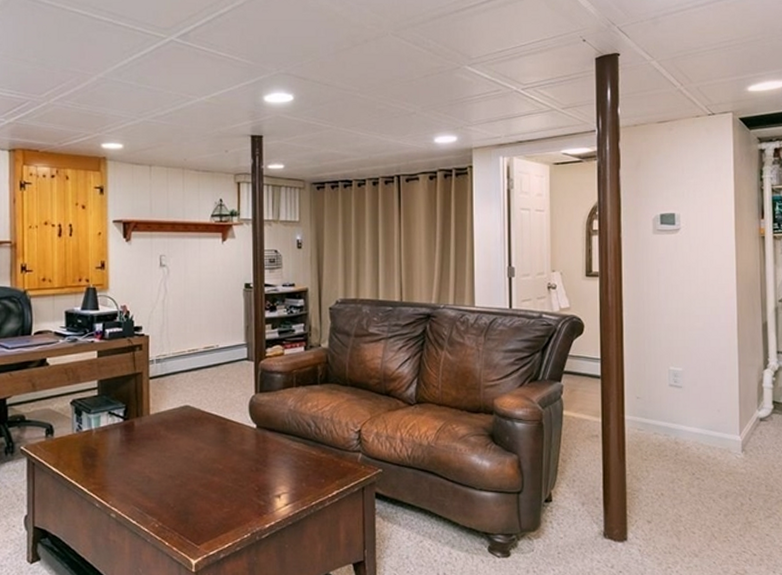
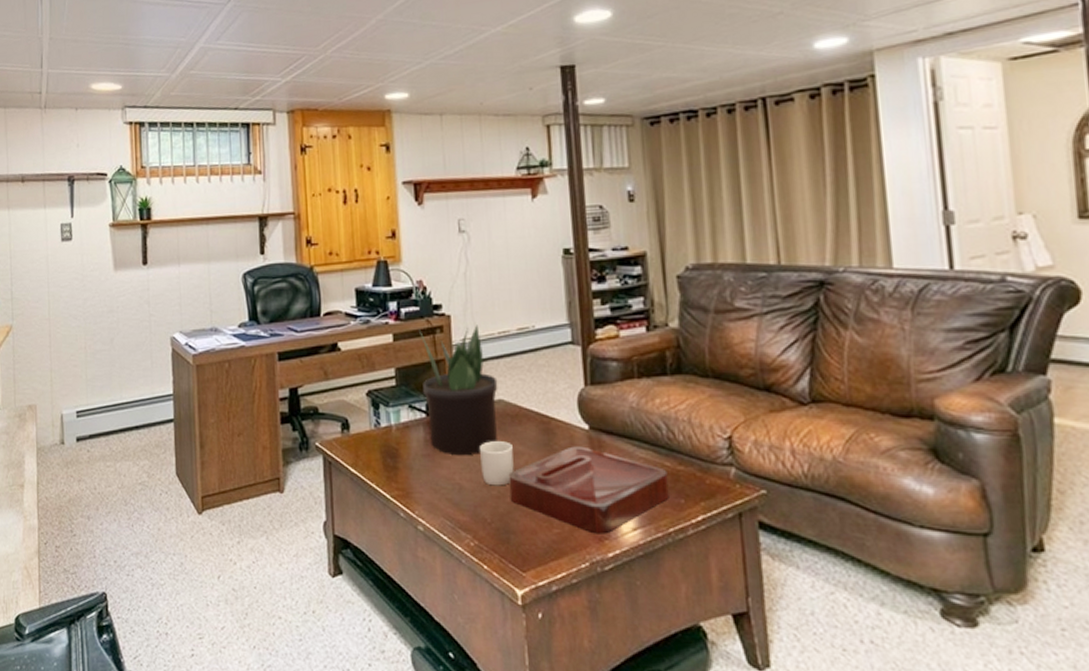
planter: none [120,344,186,452] -> present [418,325,498,455]
mug: none [167,440,195,477] -> present [478,441,514,486]
decorative tray: none [190,441,314,510] -> present [508,446,669,534]

